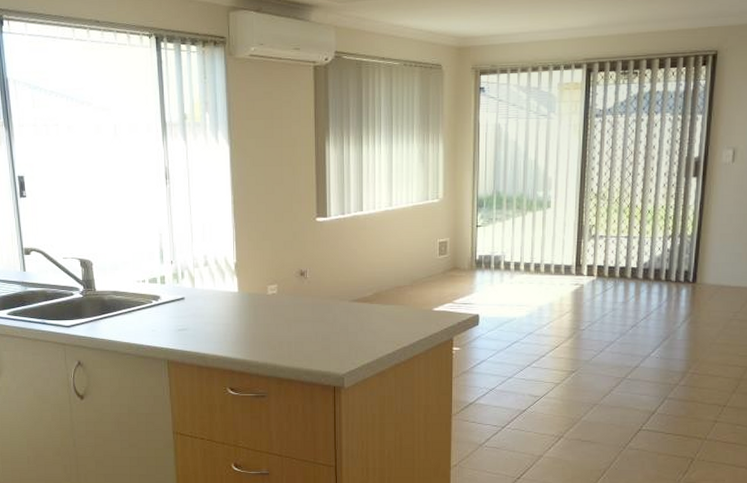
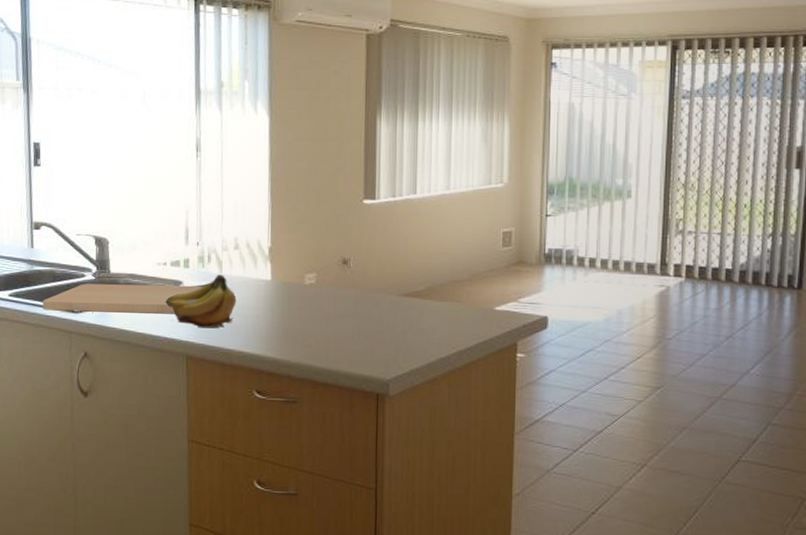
cutting board: none [37,299,179,326] -> present [42,283,203,314]
fruit: none [146,289,209,336] -> present [165,274,237,328]

